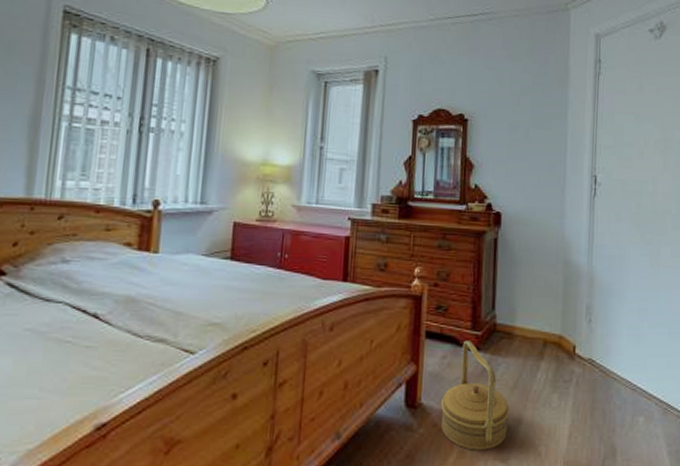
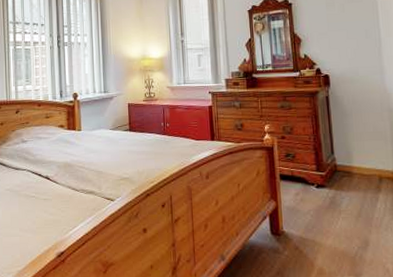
basket: present [441,340,510,450] -> none [299,180,357,268]

